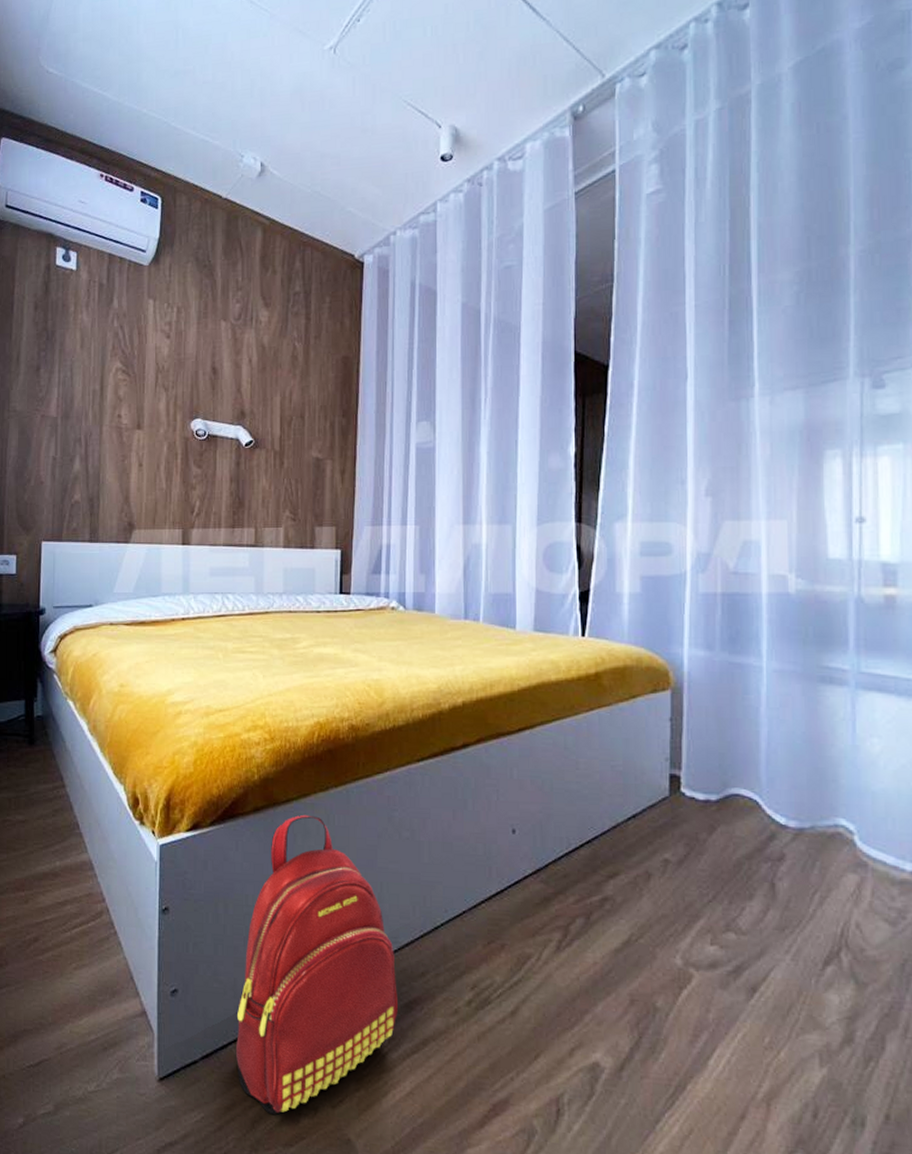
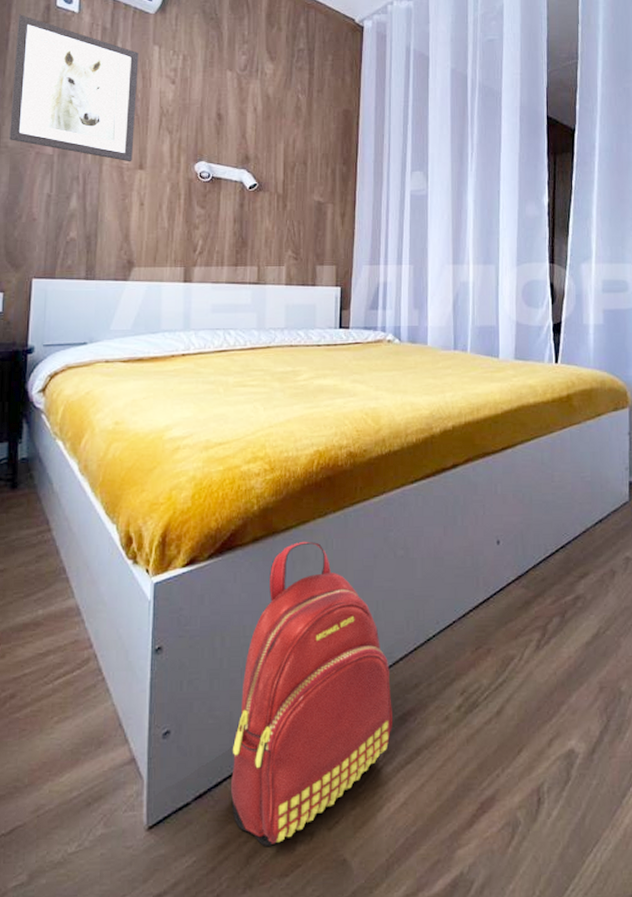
wall art: none [17,276,134,422] -> present [9,14,139,162]

